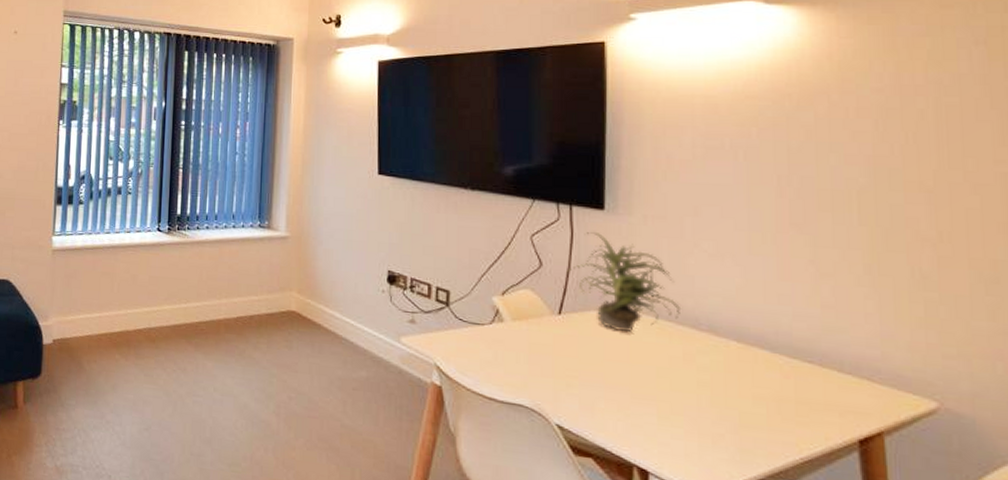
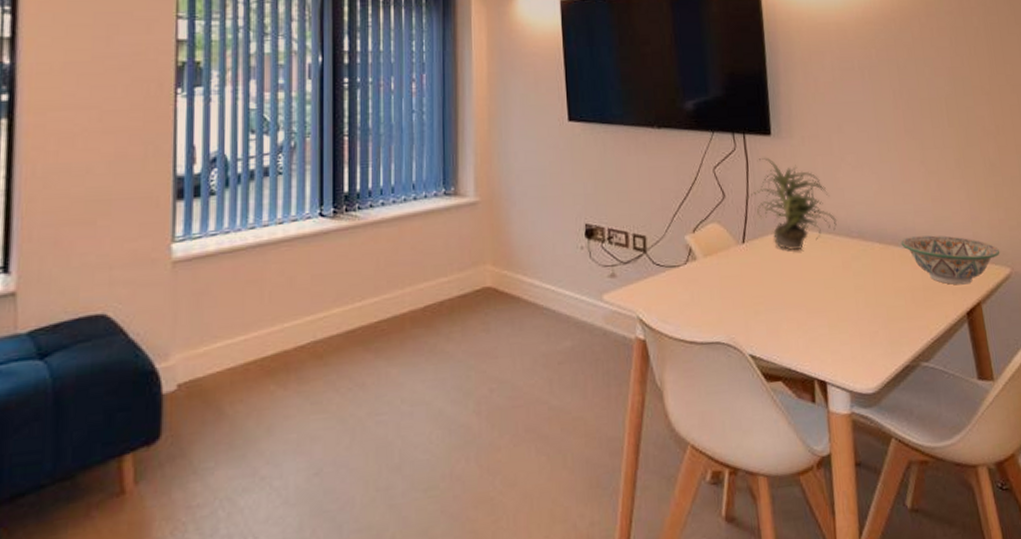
decorative bowl: none [768,341,924,409] -> present [901,235,1000,285]

